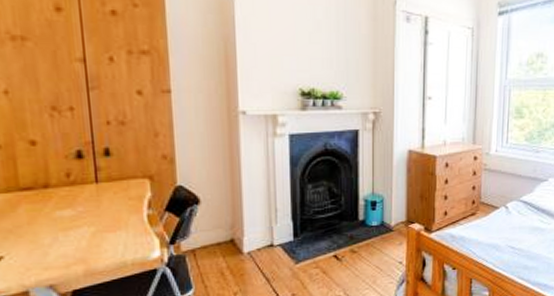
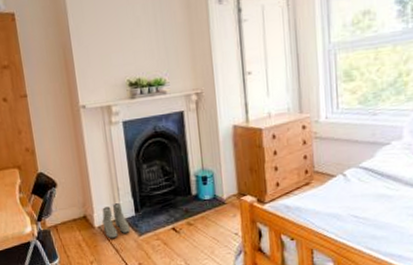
boots: none [253,226,286,267] -> present [102,203,131,239]

